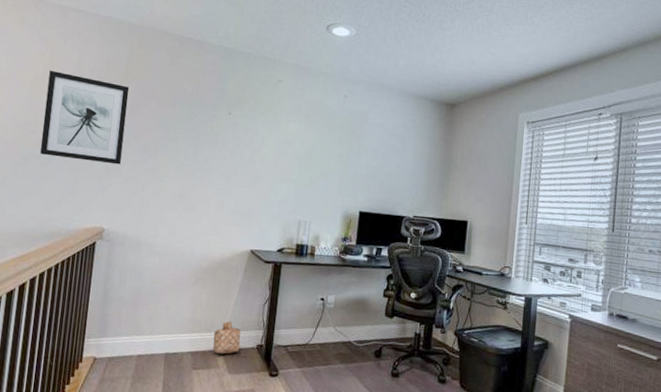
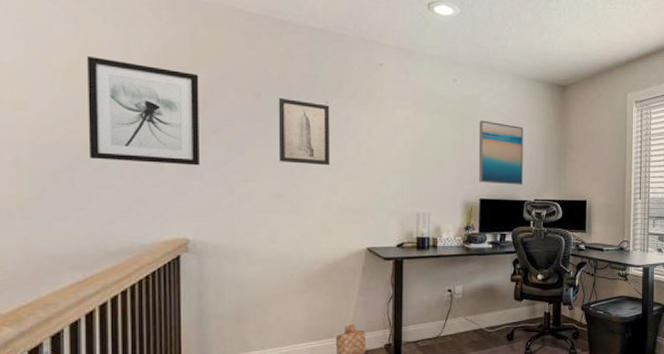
wall art: none [184,108,232,171] -> present [278,97,330,166]
wall art: none [360,135,408,201] -> present [478,120,524,185]

